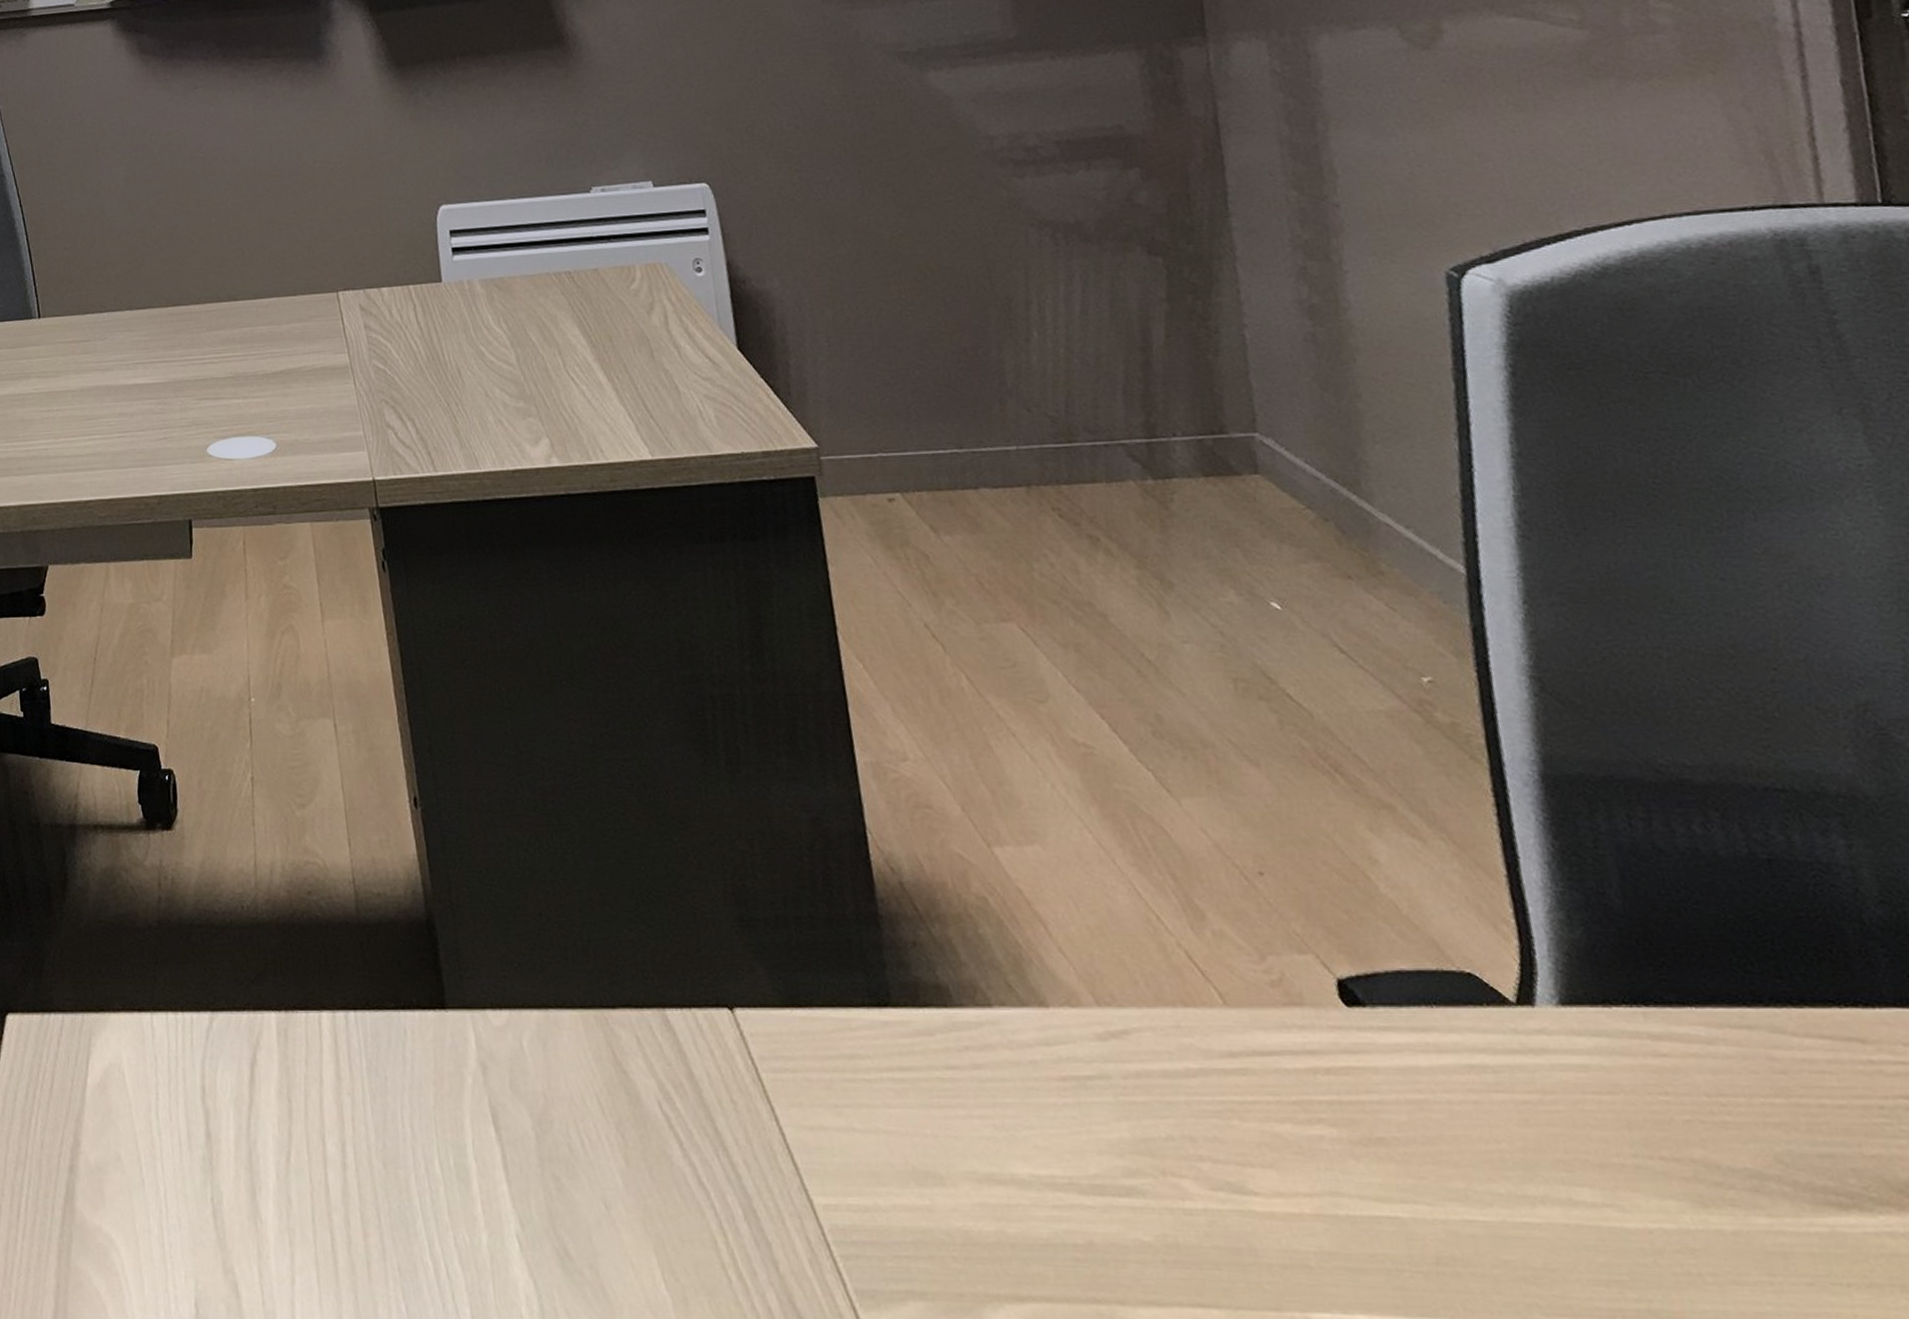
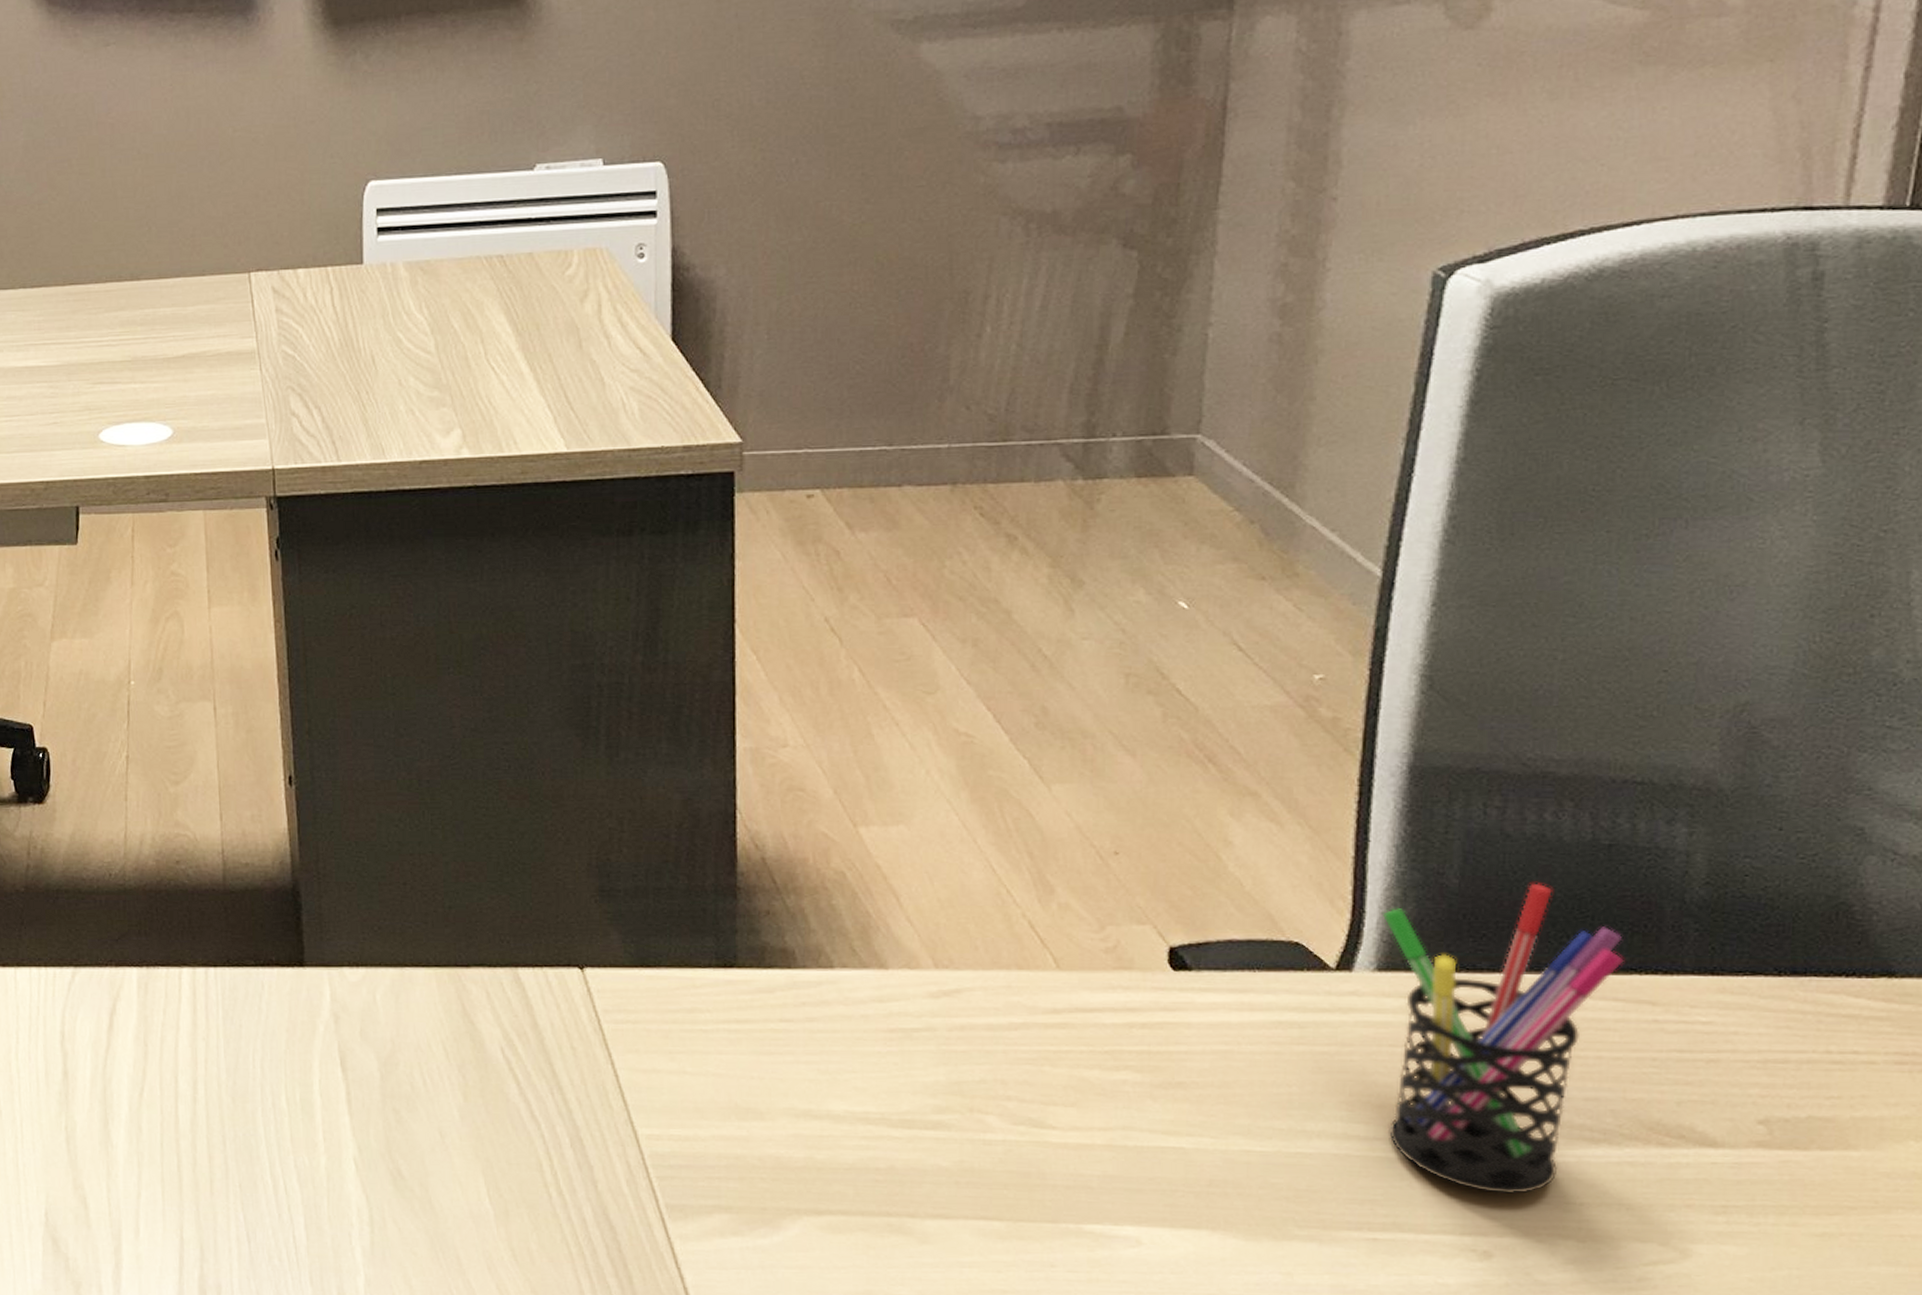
pen holder: none [1551,903,1819,1273] -> present [1383,883,1624,1195]

